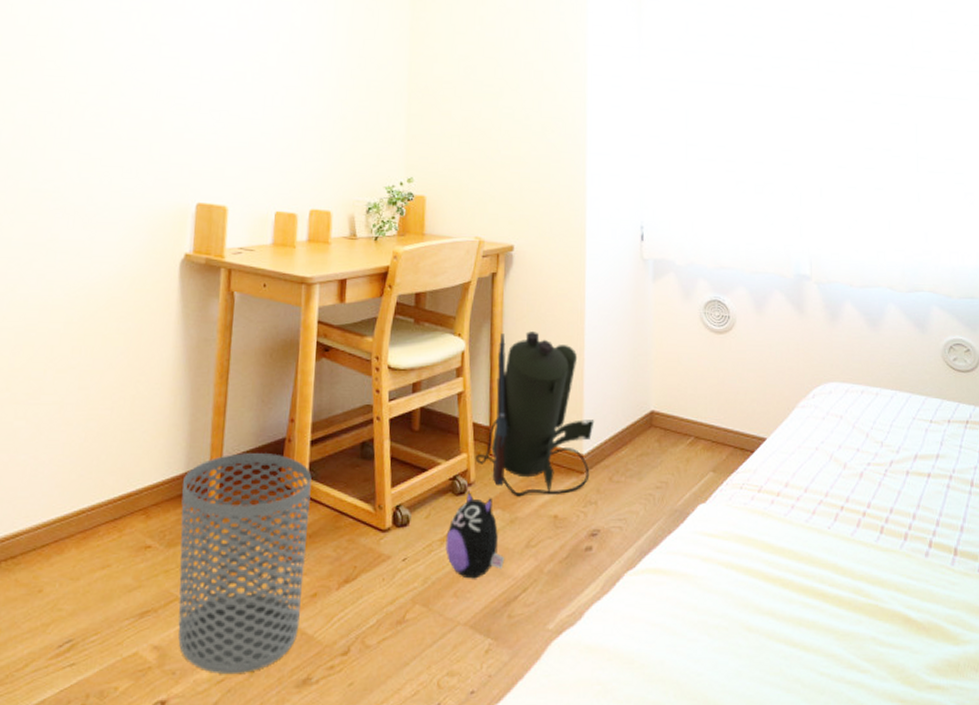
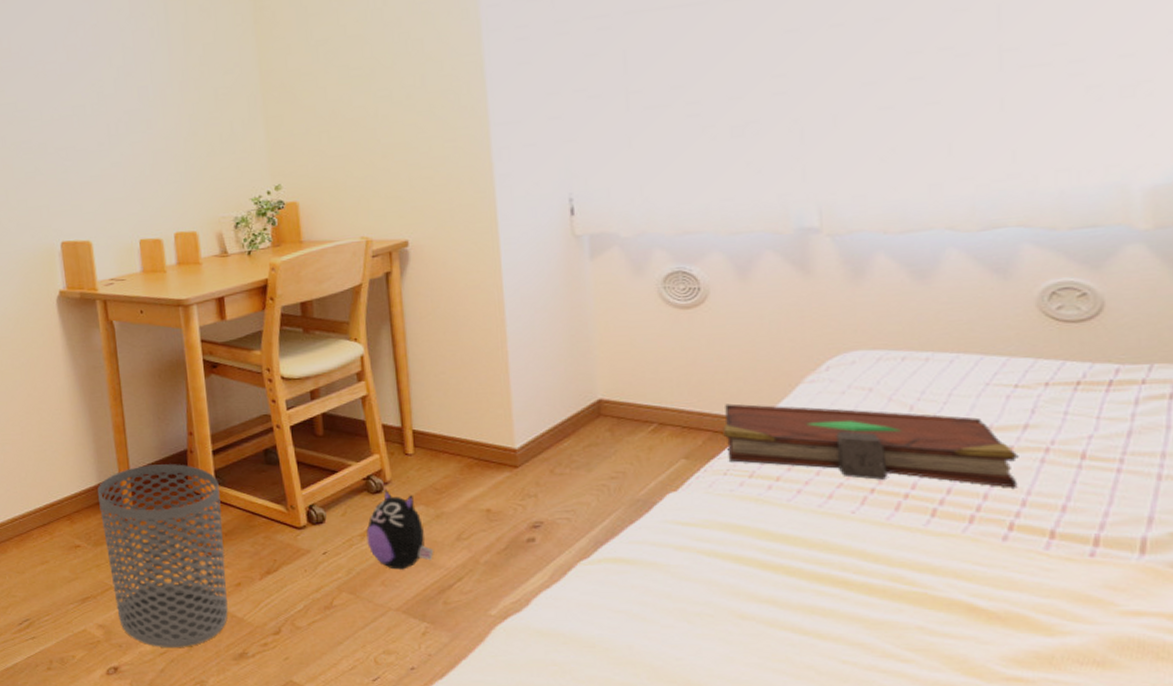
backpack: present [475,331,595,497] -> none [389,328,527,493]
book: none [741,422,934,510] -> present [723,403,1019,488]

